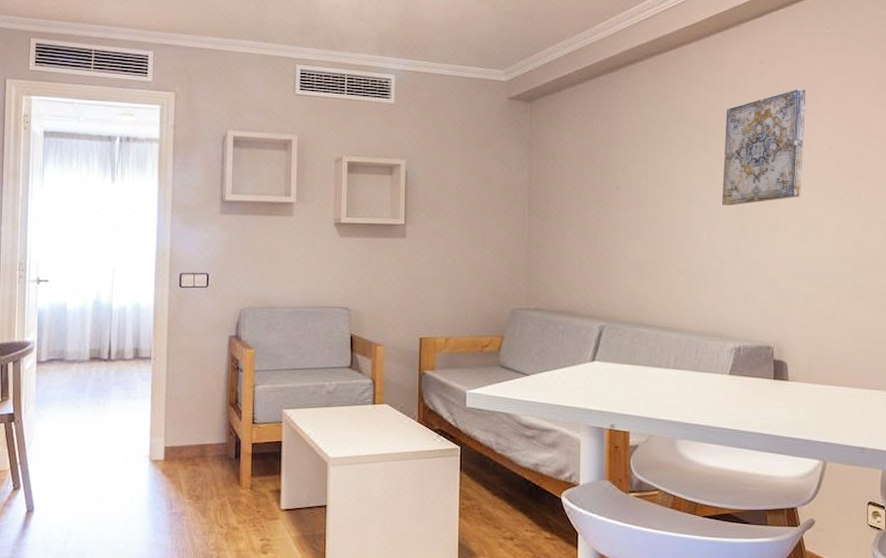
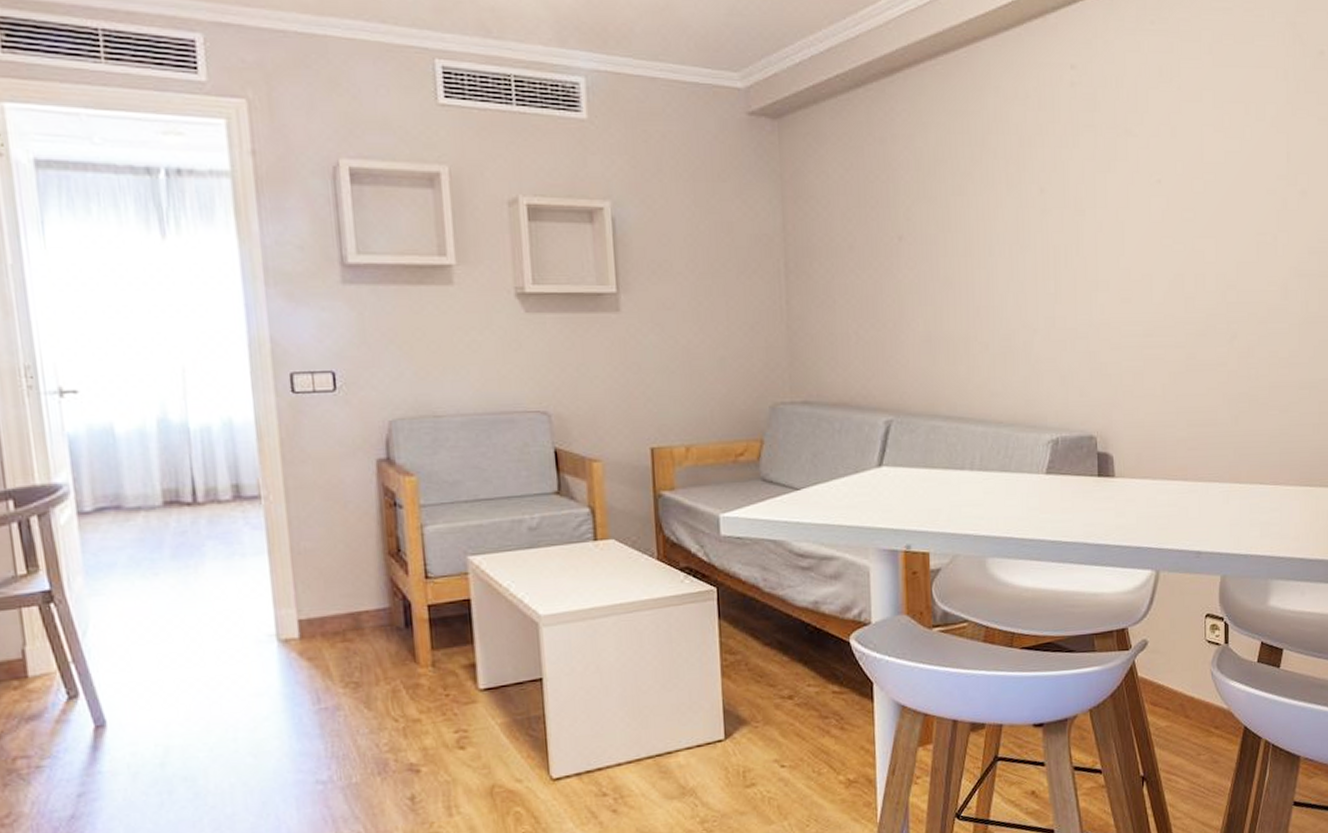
wall art: present [722,89,806,205] -> none [1030,104,1128,258]

